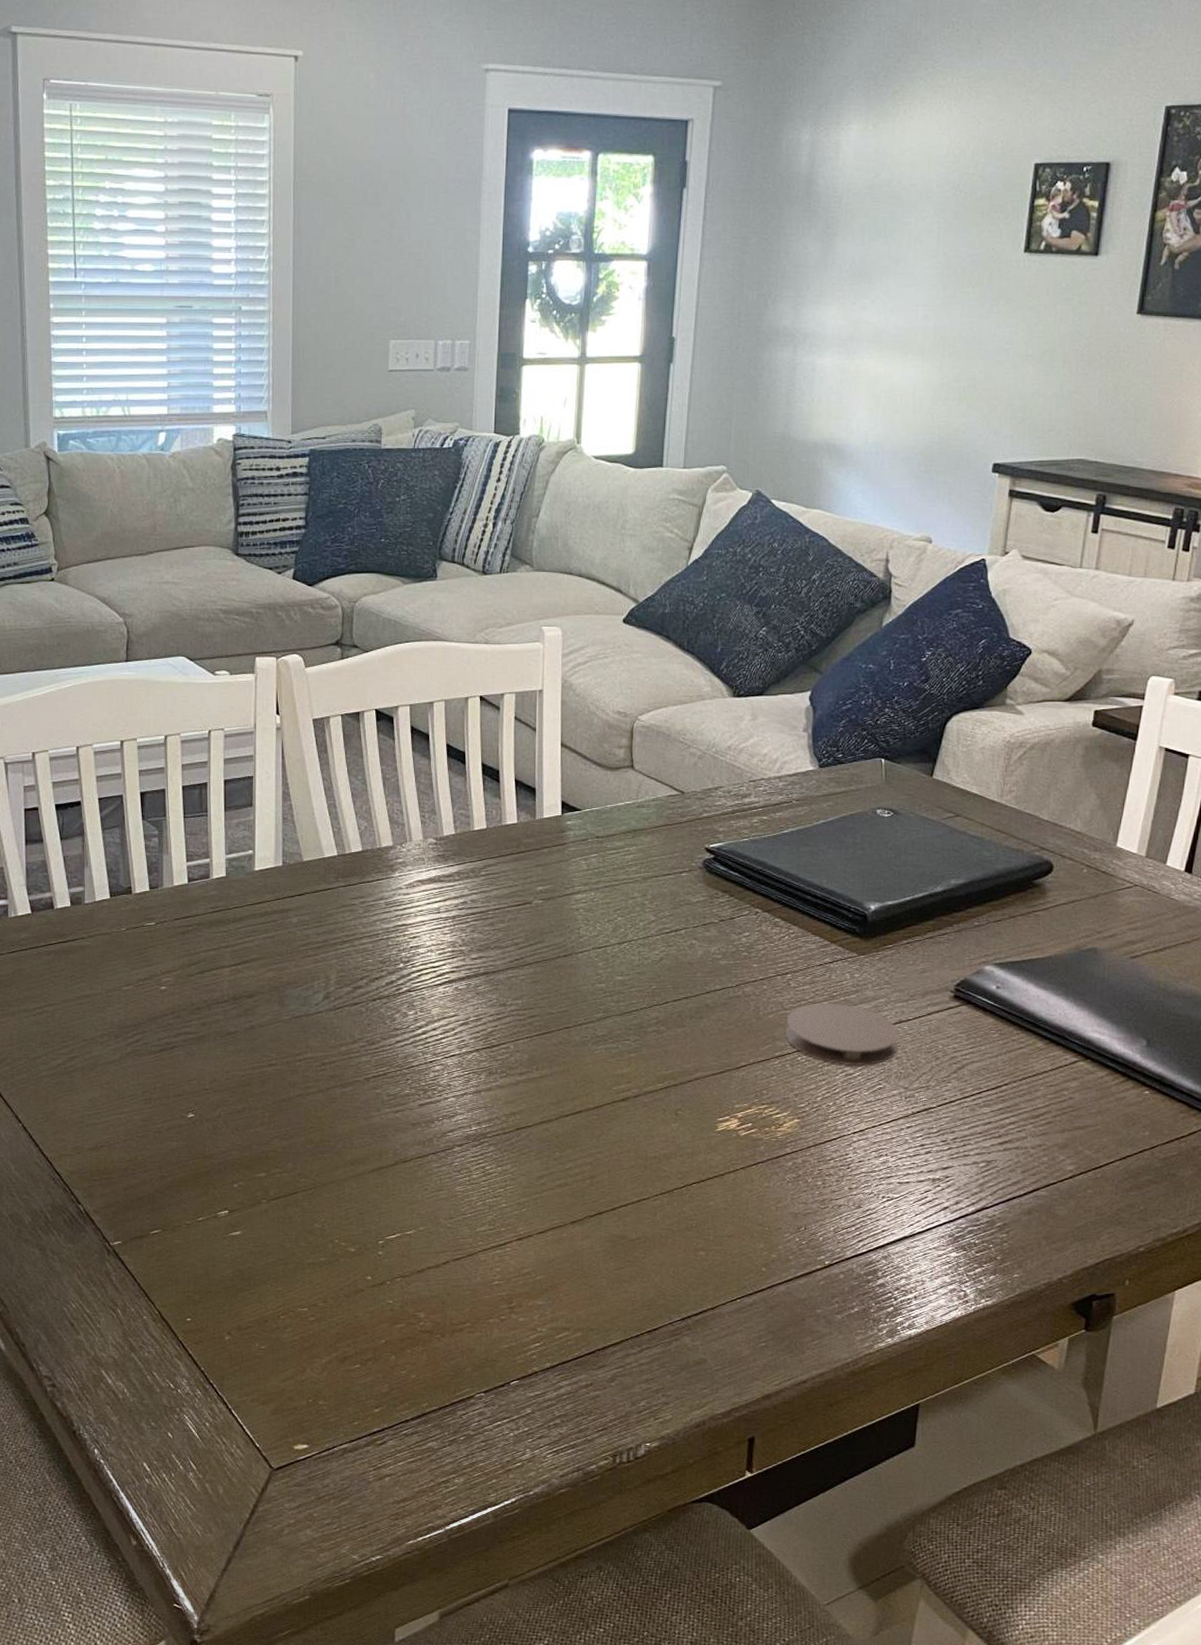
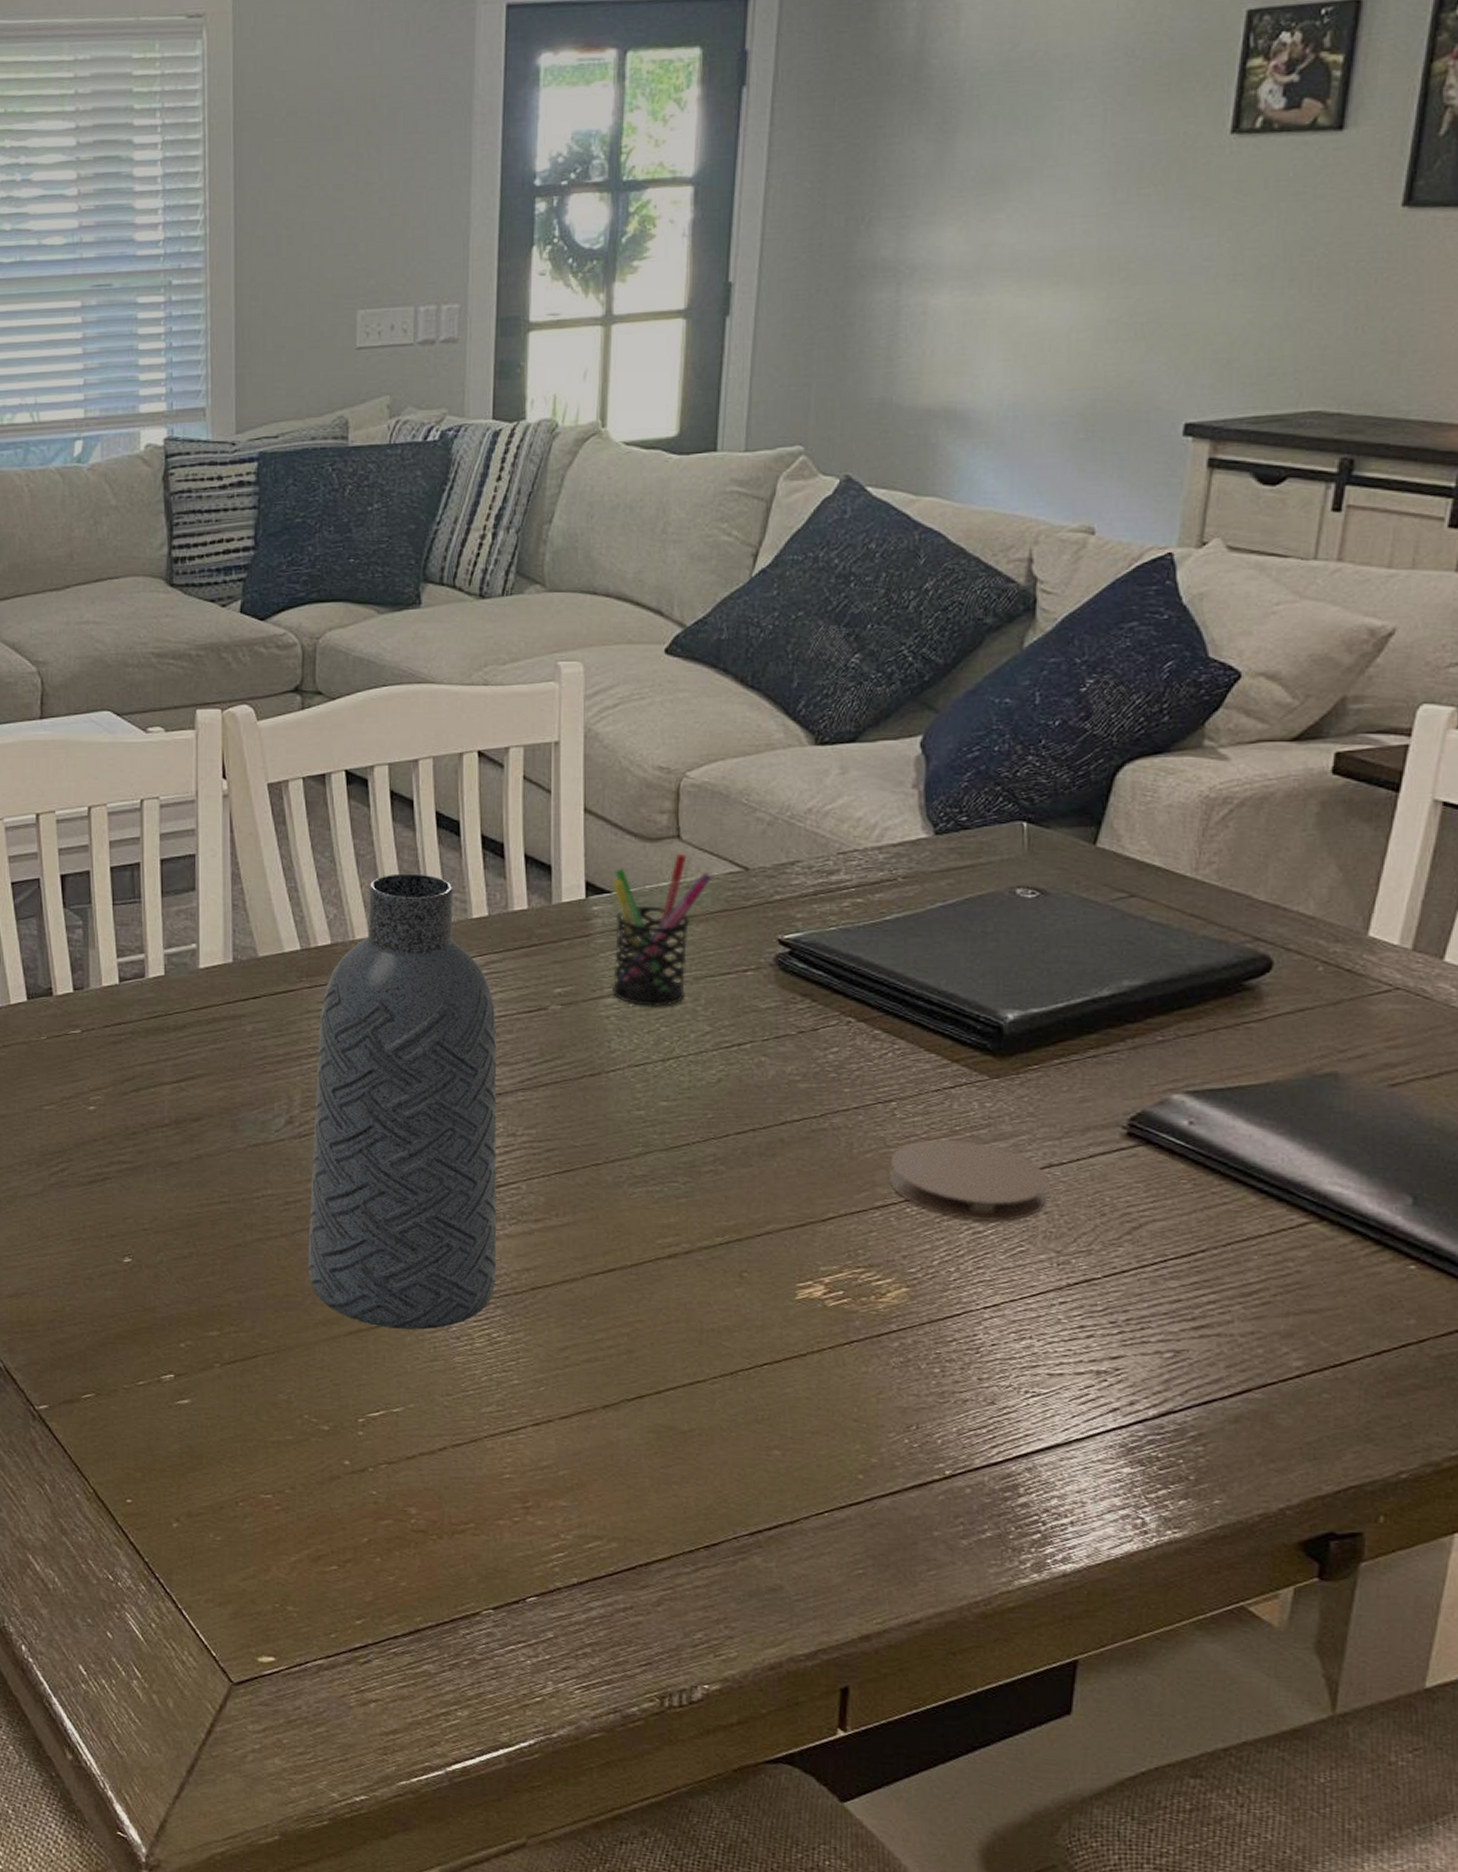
vase: none [339,794,492,1166] -> present [308,873,497,1330]
pen holder: none [580,779,657,902] -> present [611,853,713,1008]

